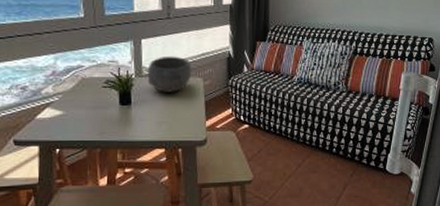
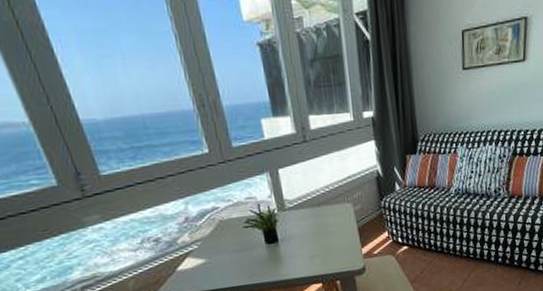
bowl: present [147,56,192,92] -> none [290,183,340,224]

